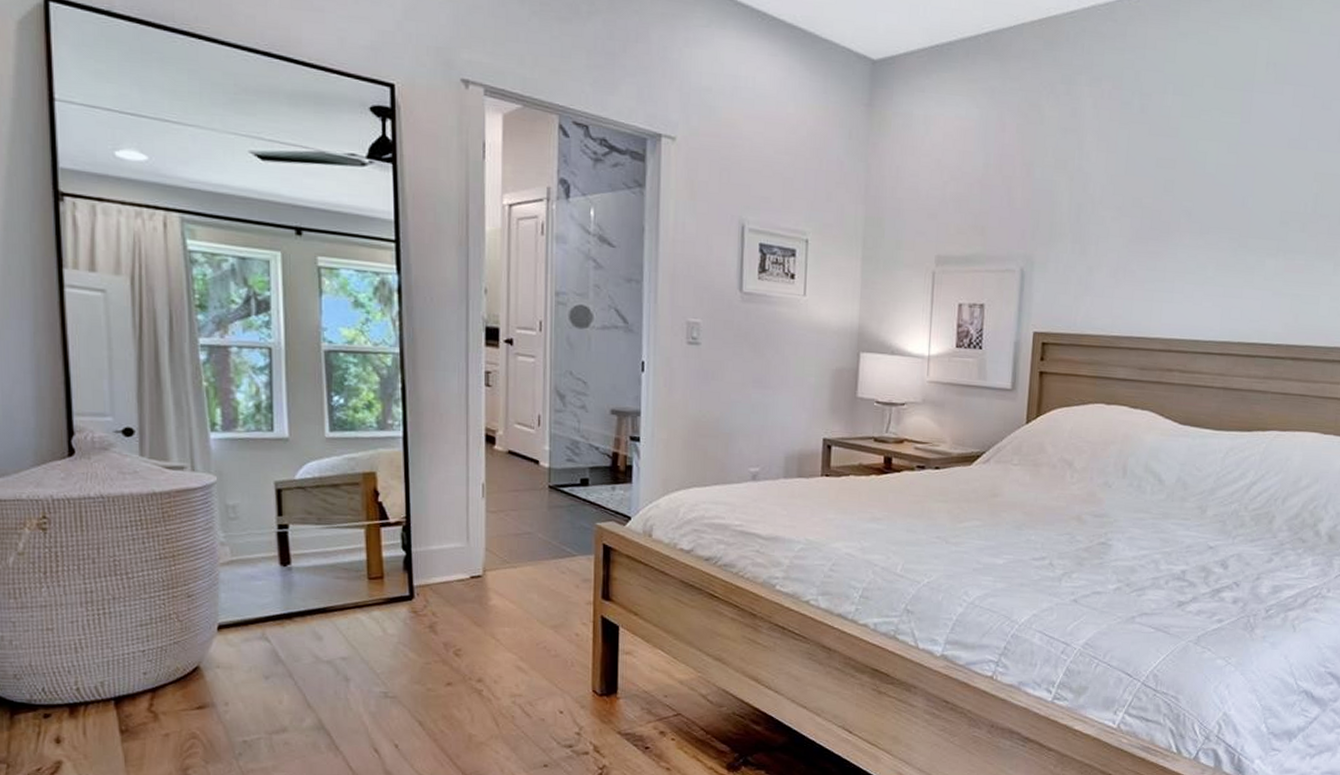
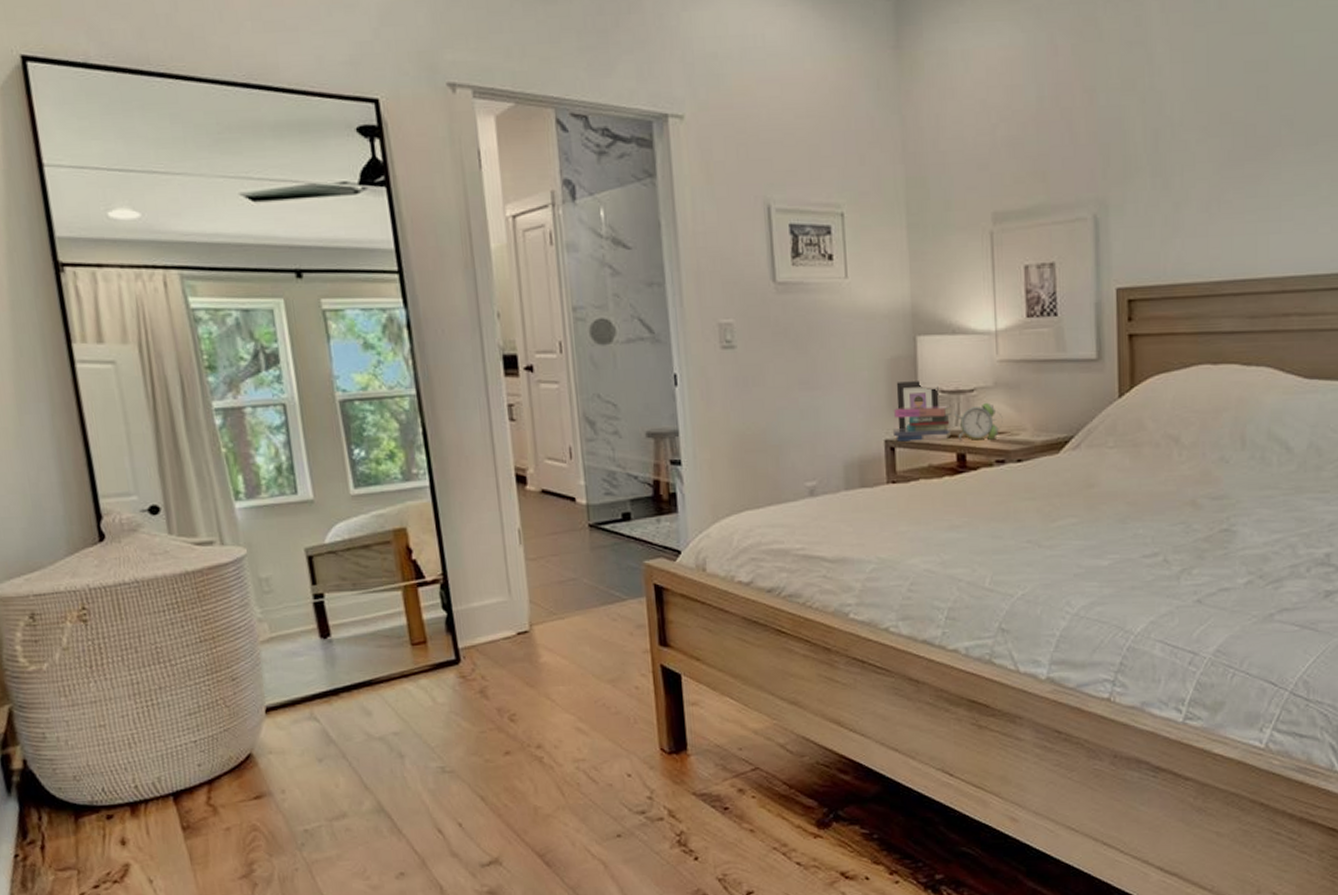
books: none [830,411,884,444] -> present [892,405,951,442]
picture frame: none [837,390,875,432] -> present [896,381,939,430]
alarm clock: none [886,415,927,448] -> present [954,402,1003,441]

